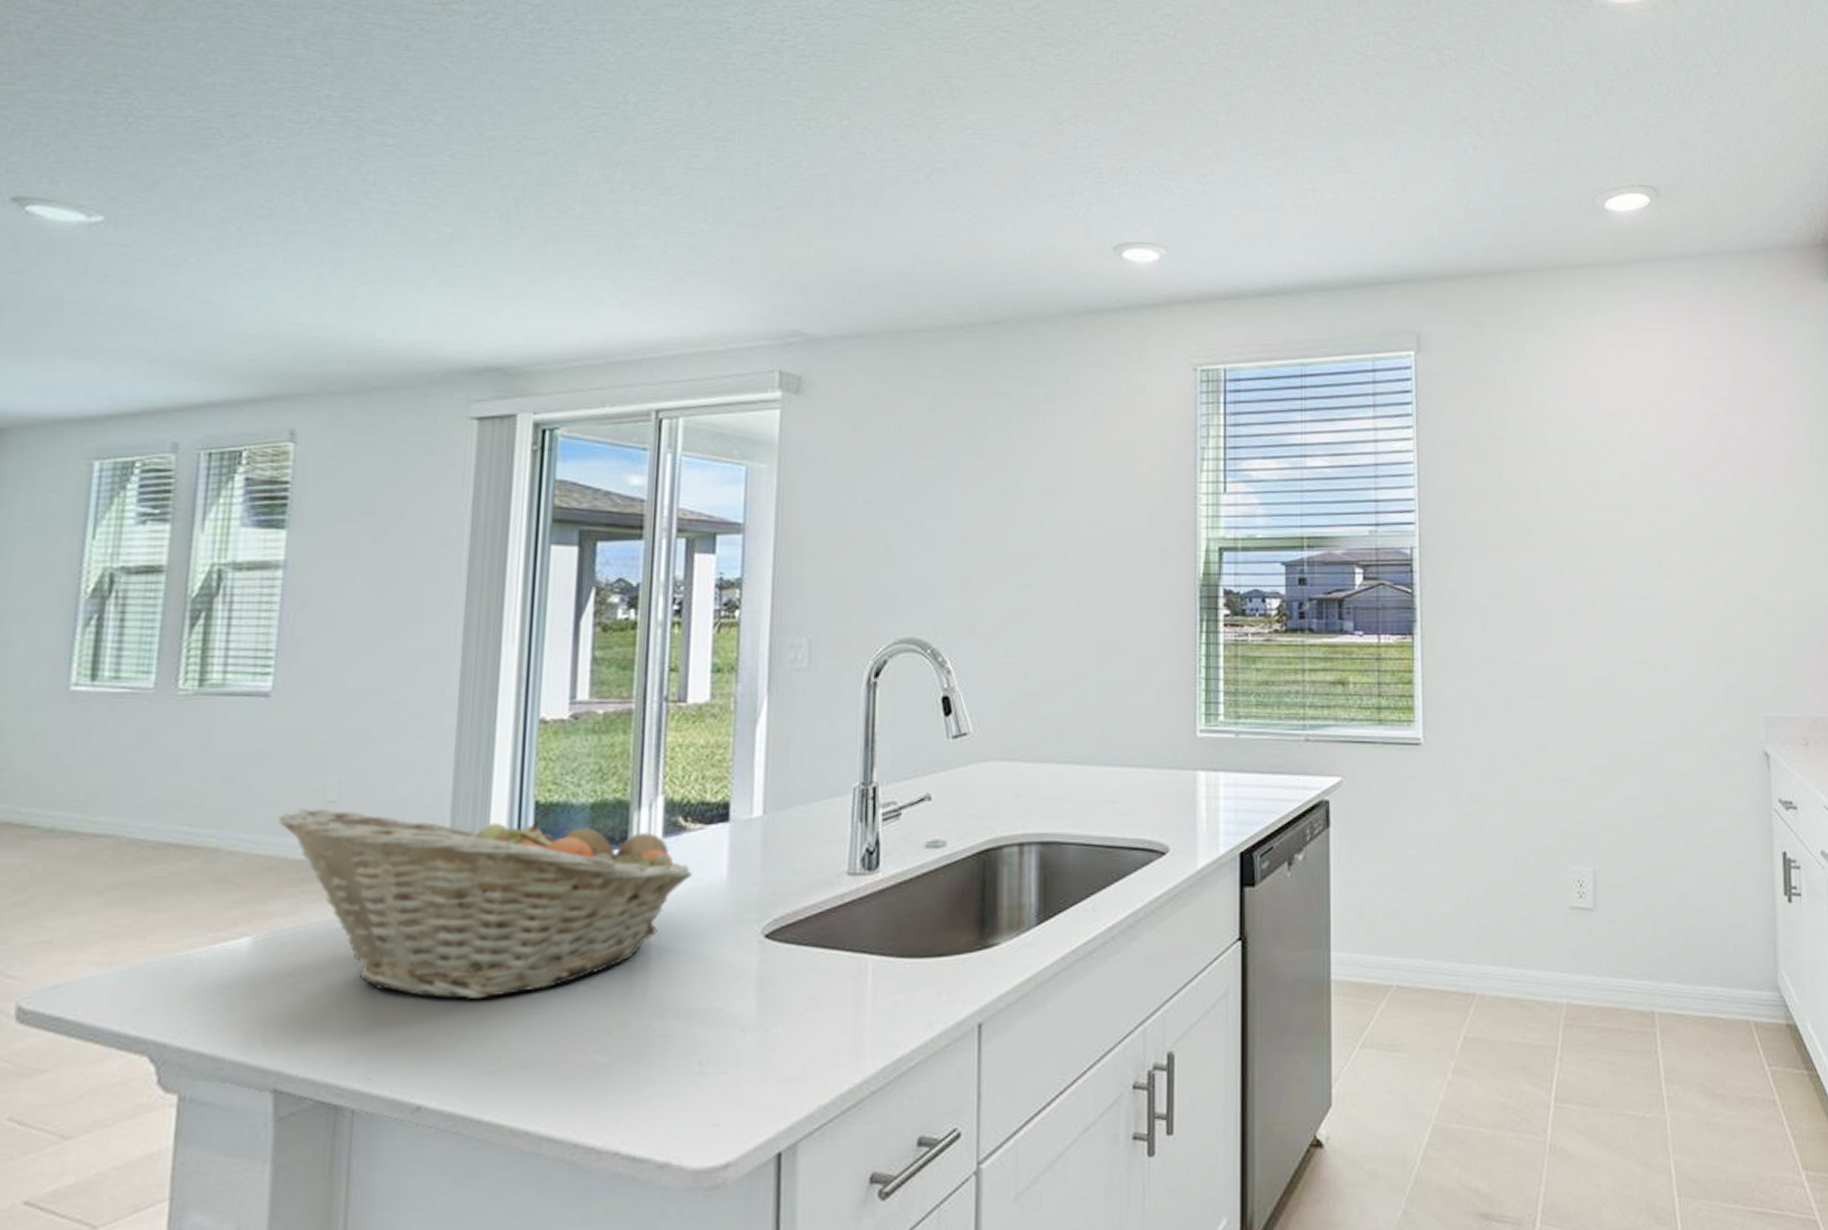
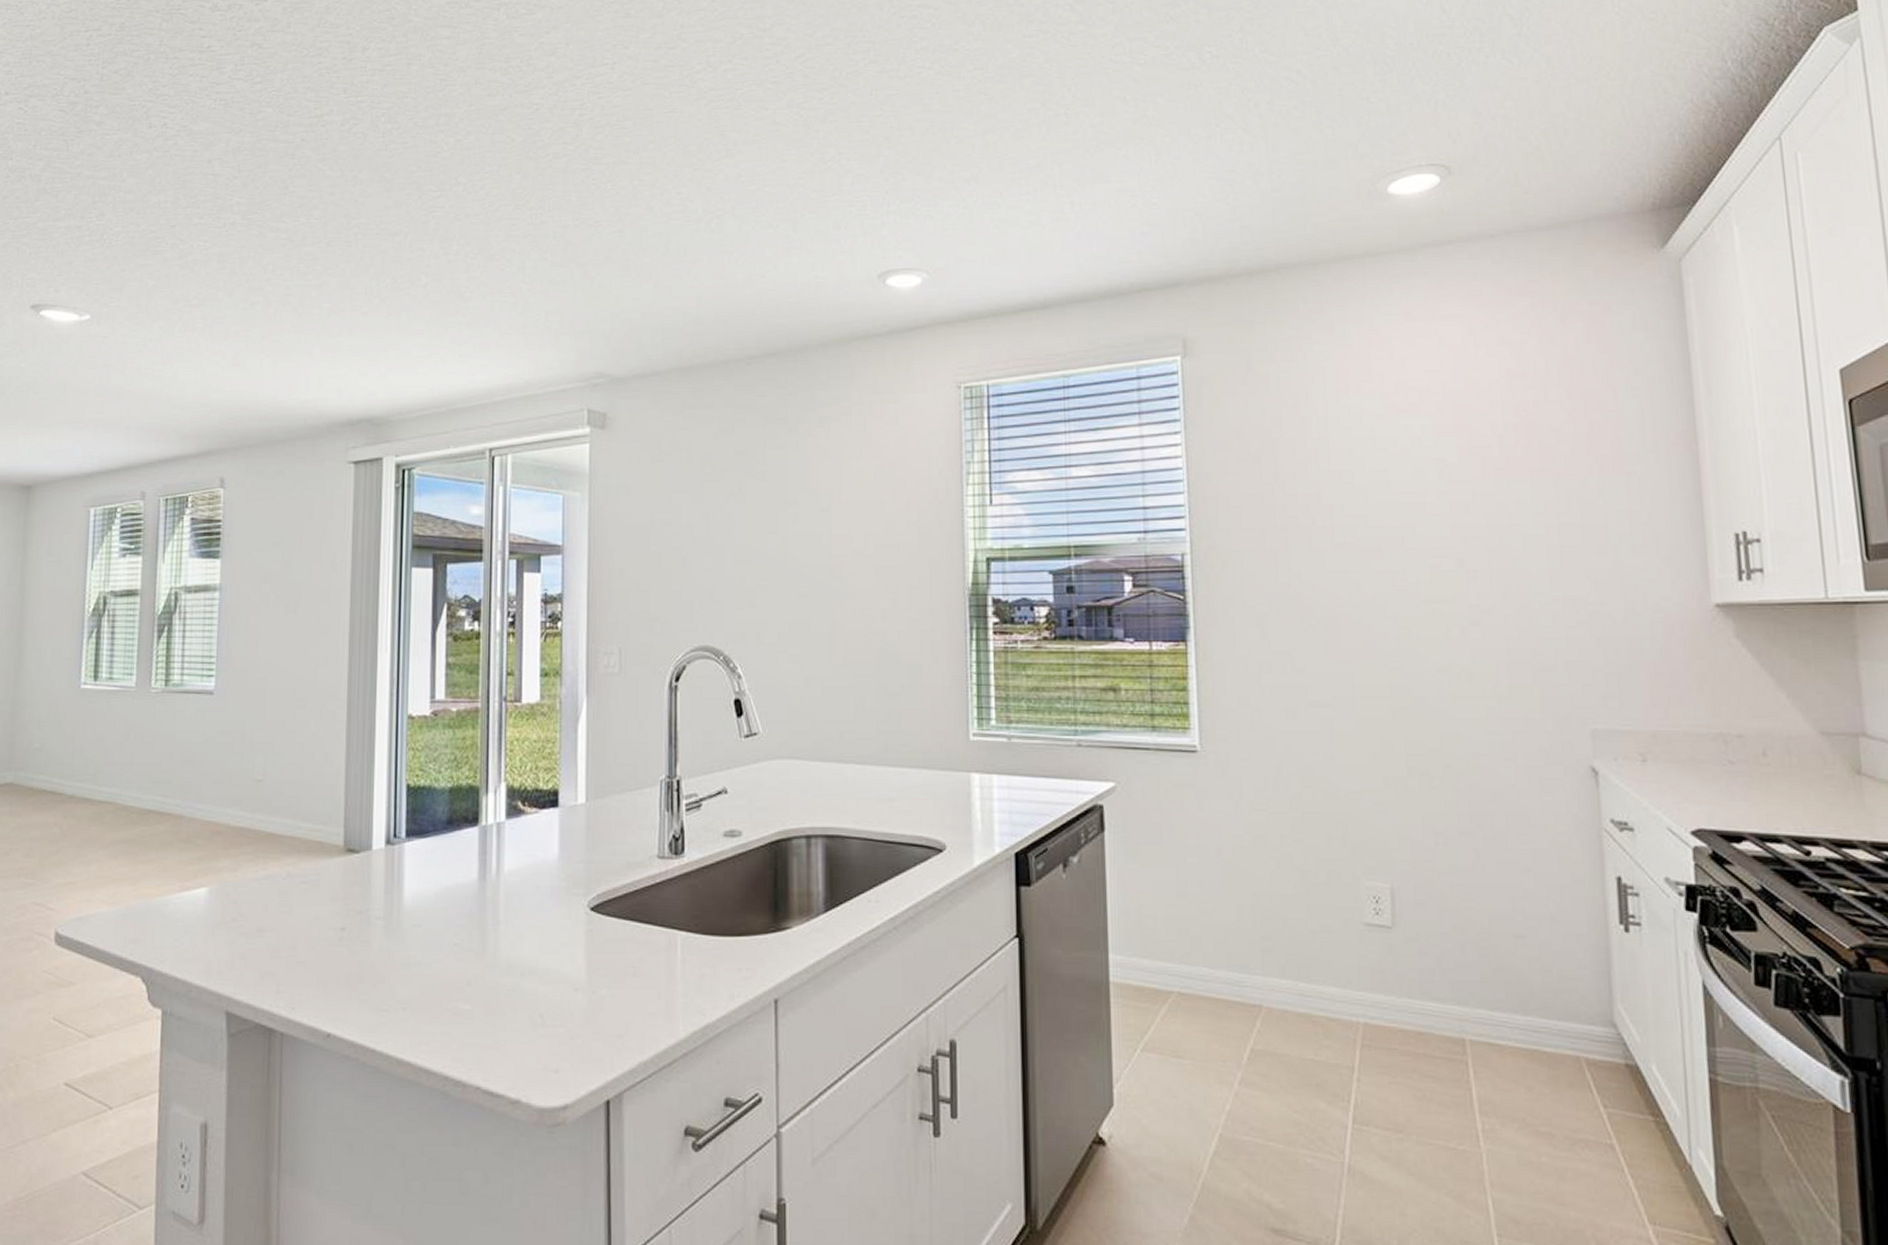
fruit basket: present [278,806,692,1000] -> none [223,784,530,949]

